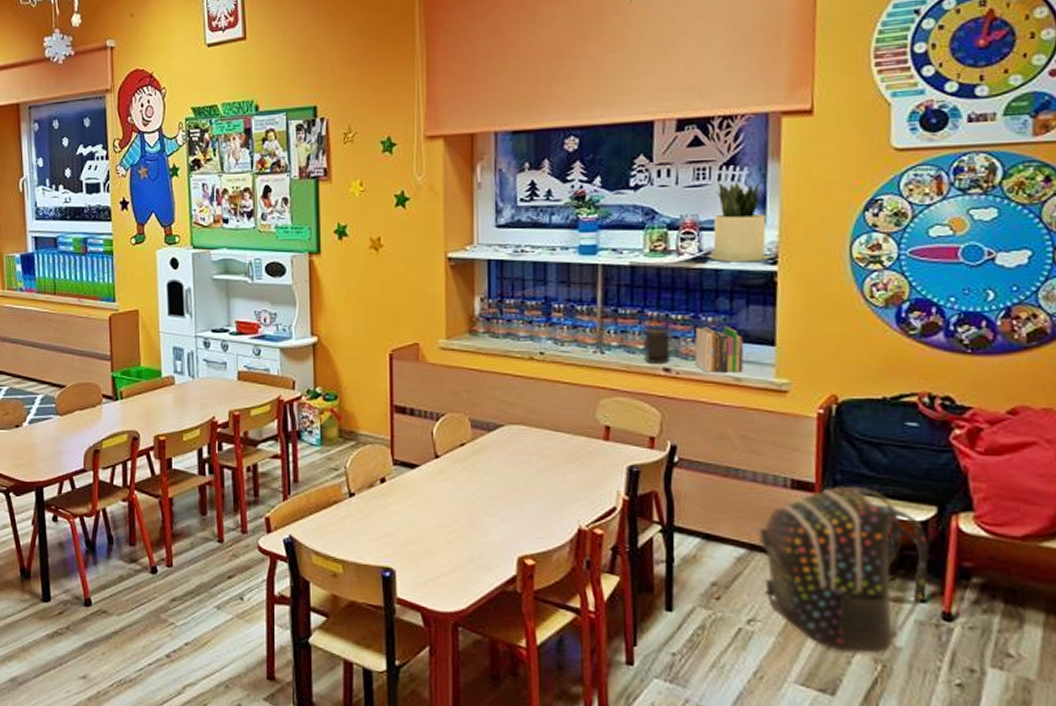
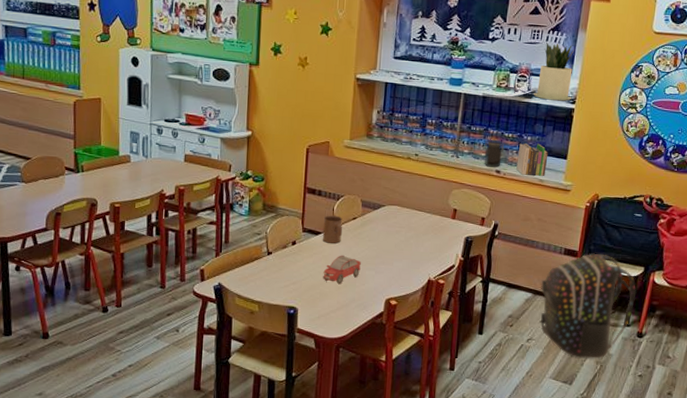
cup: none [420,441,448,480] -> present [322,215,343,244]
toy car: none [426,495,478,537] -> present [323,255,361,285]

